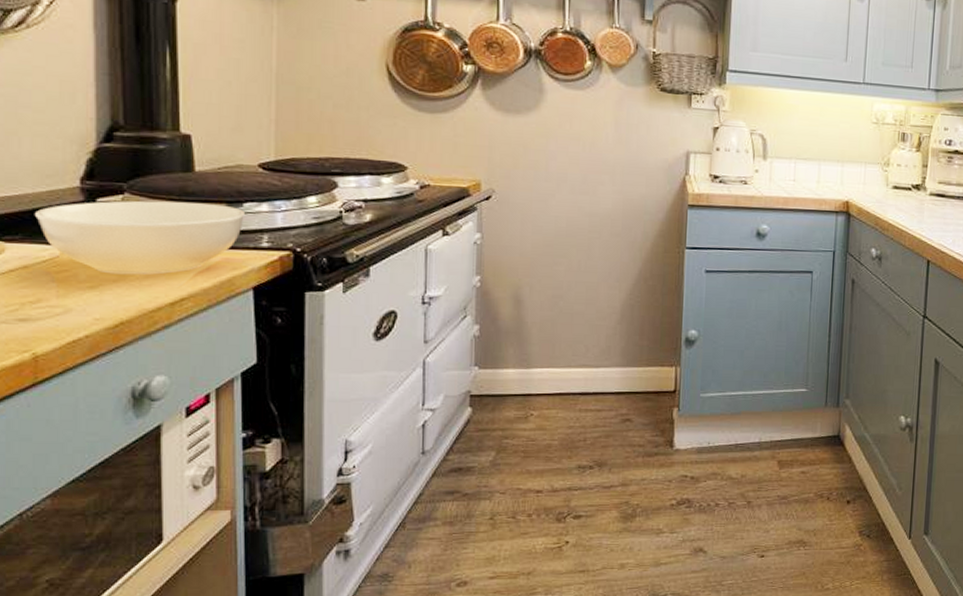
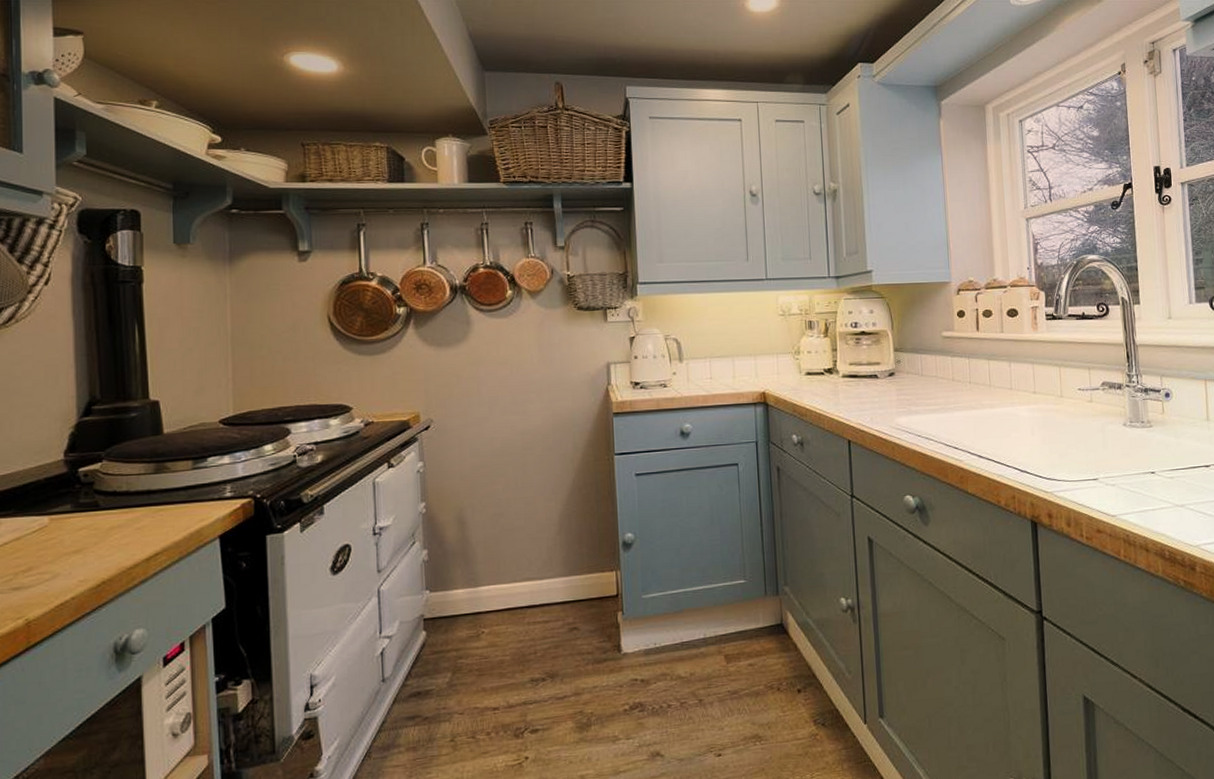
bowl: present [34,200,246,276] -> none [24,461,210,538]

